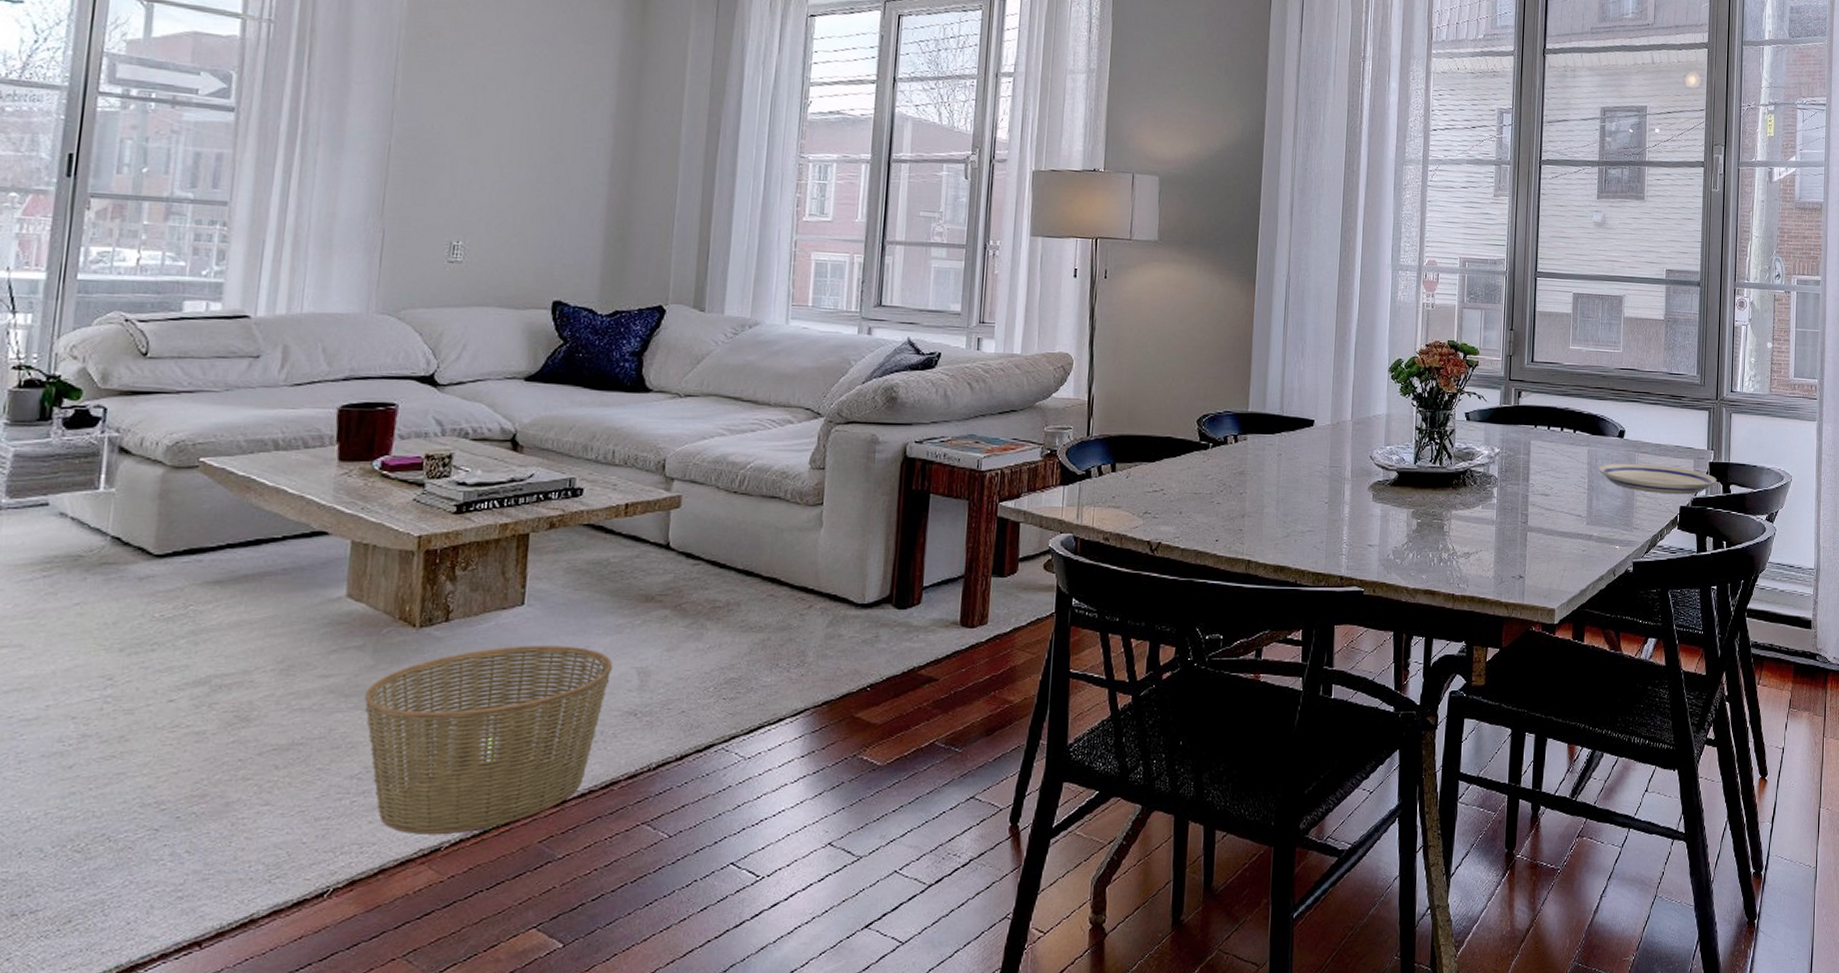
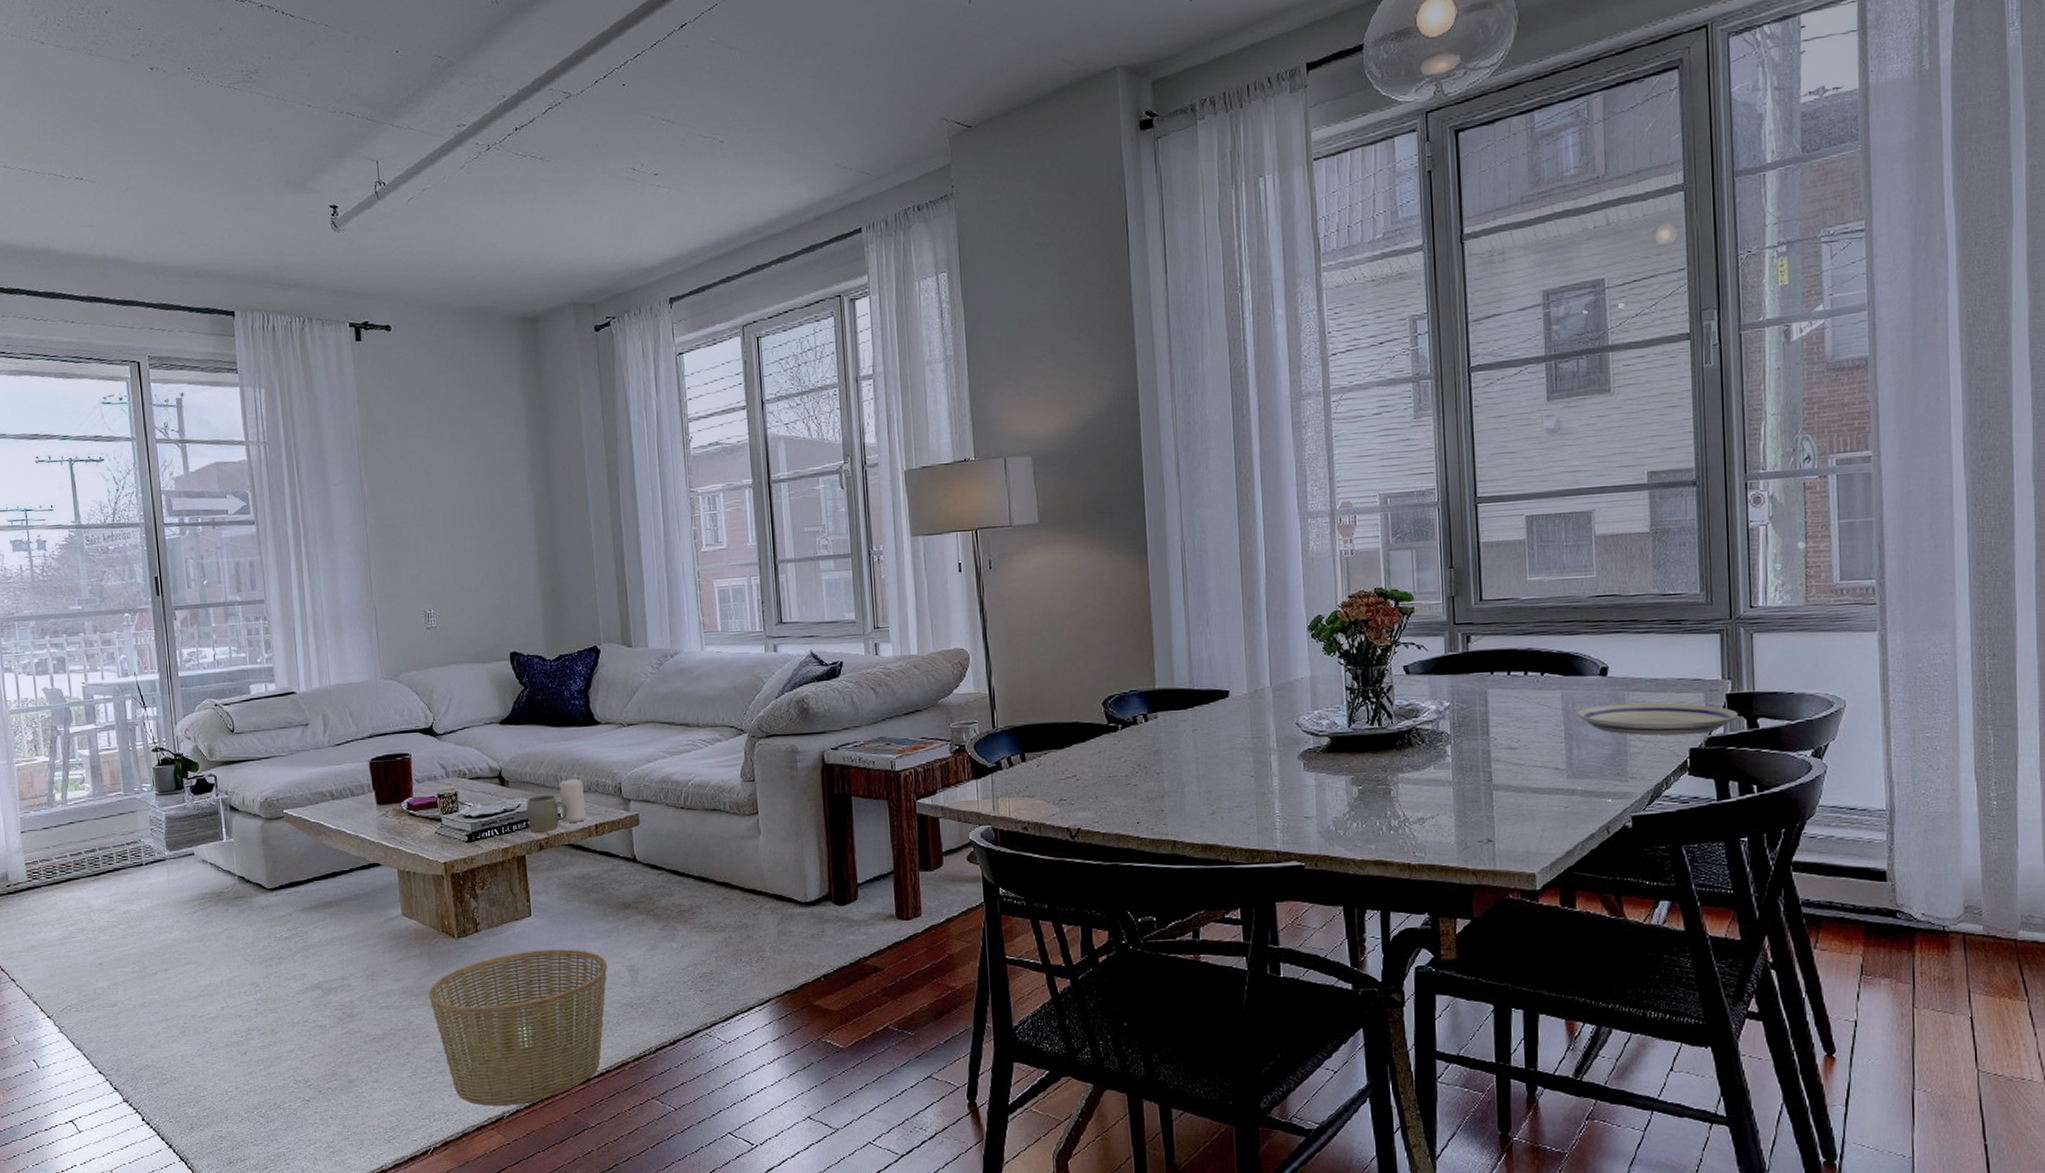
mug: none [539,465,595,508] -> present [526,794,569,832]
candle: none [583,450,619,500] -> present [560,779,588,823]

